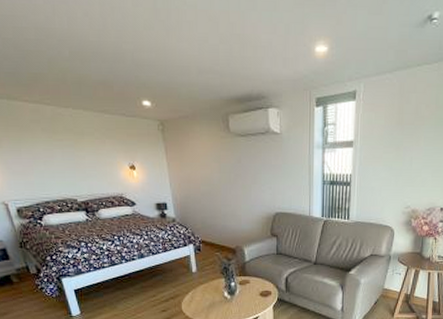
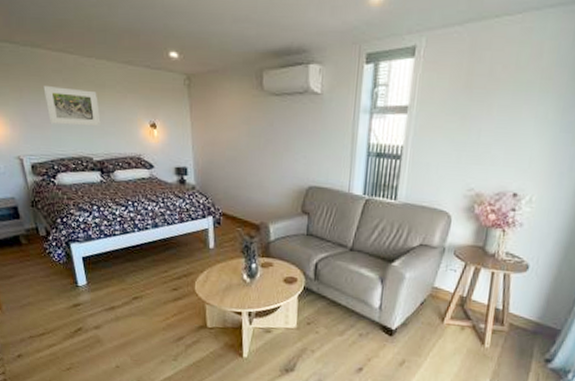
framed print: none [23,135,82,171] -> present [43,86,101,127]

